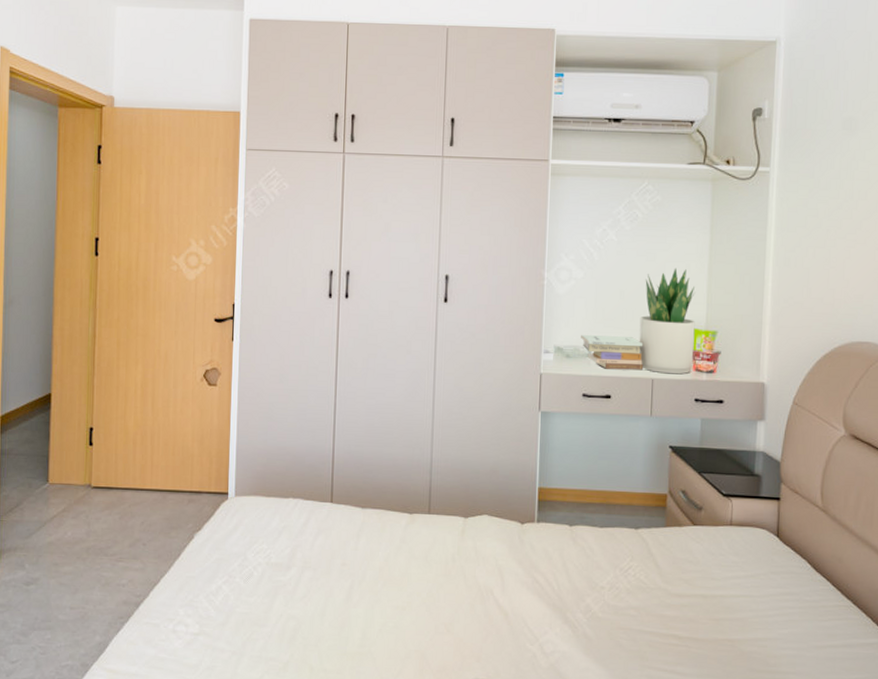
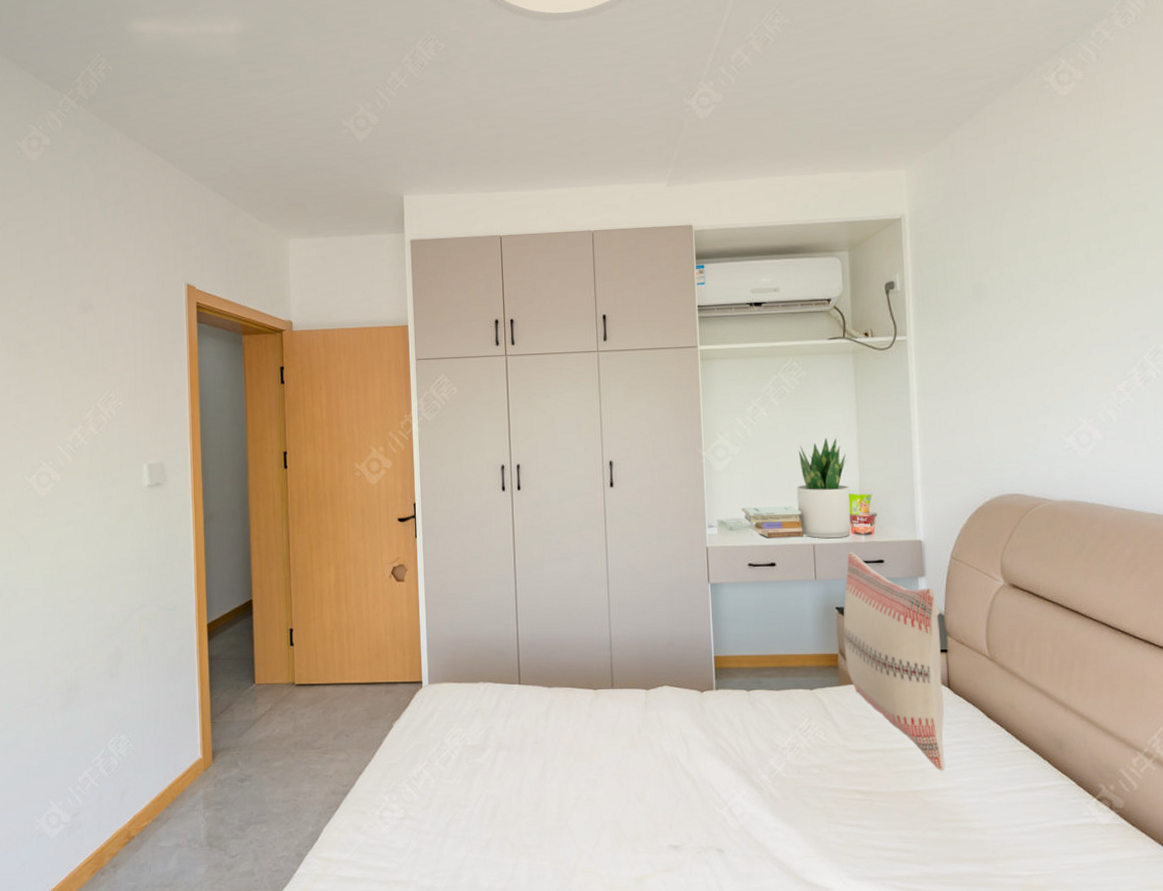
pillow: none [674,390,776,621] -> present [843,552,945,771]

